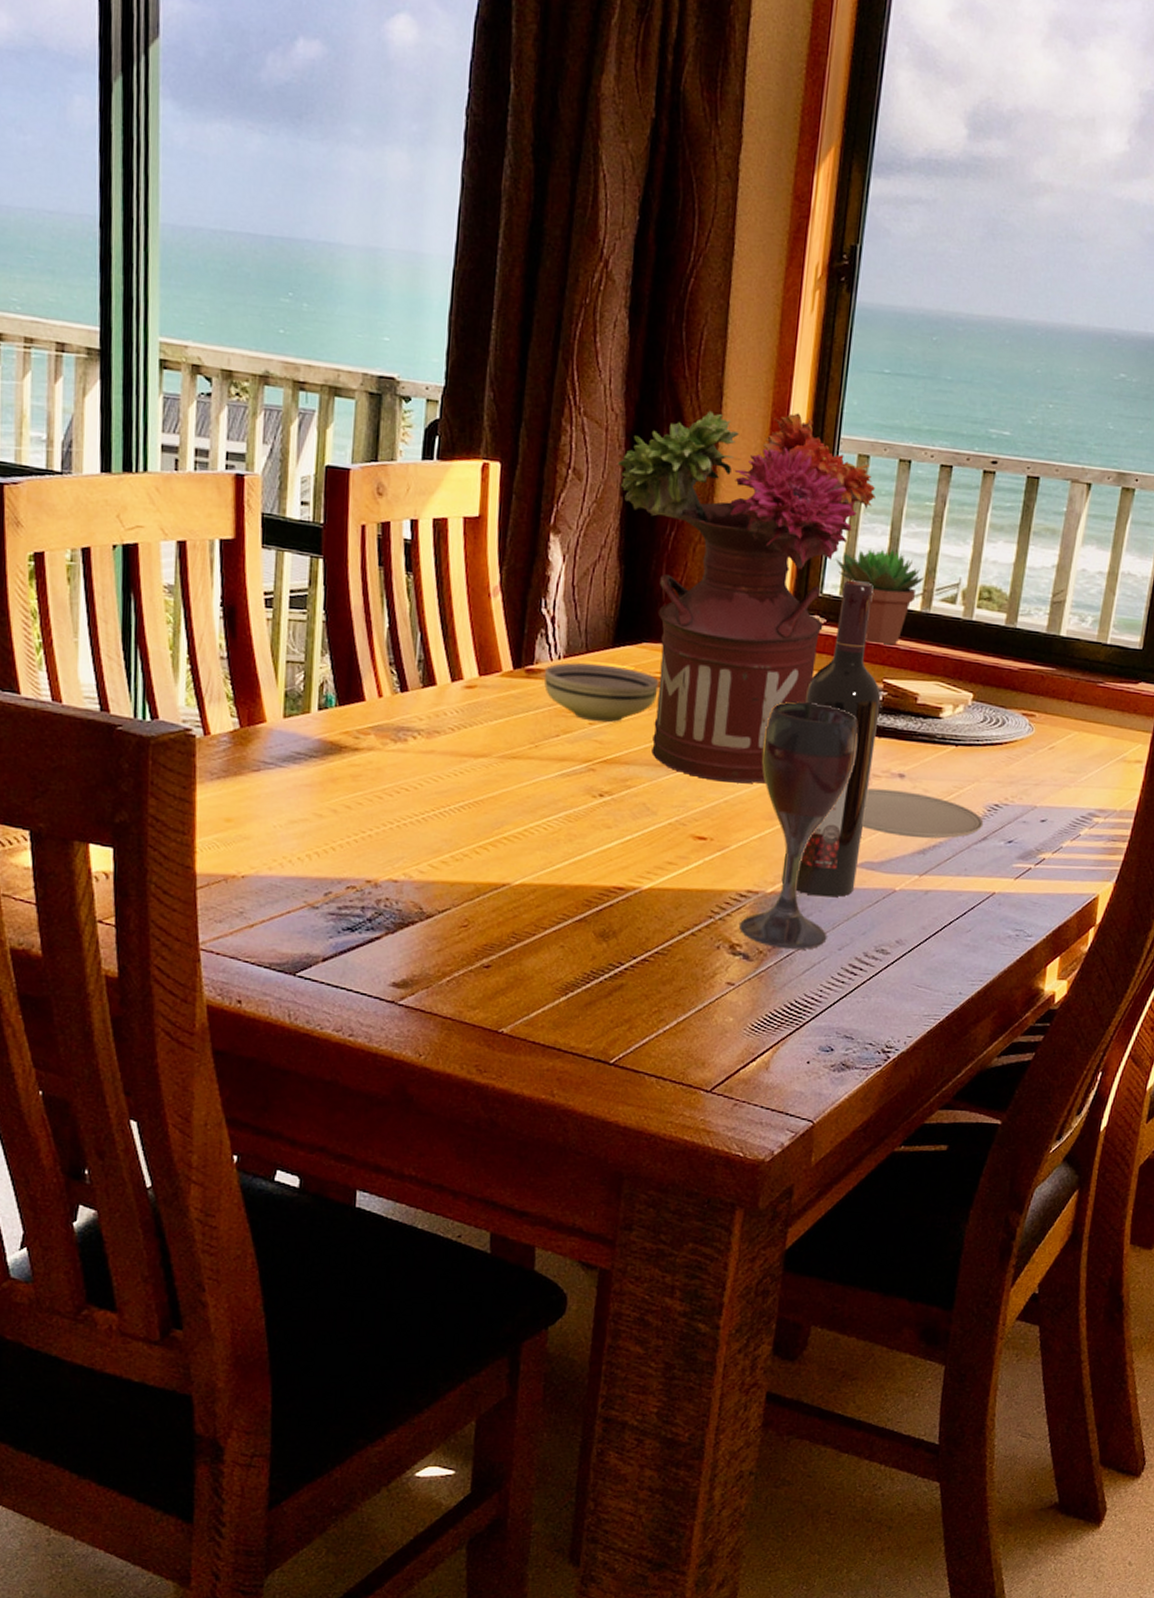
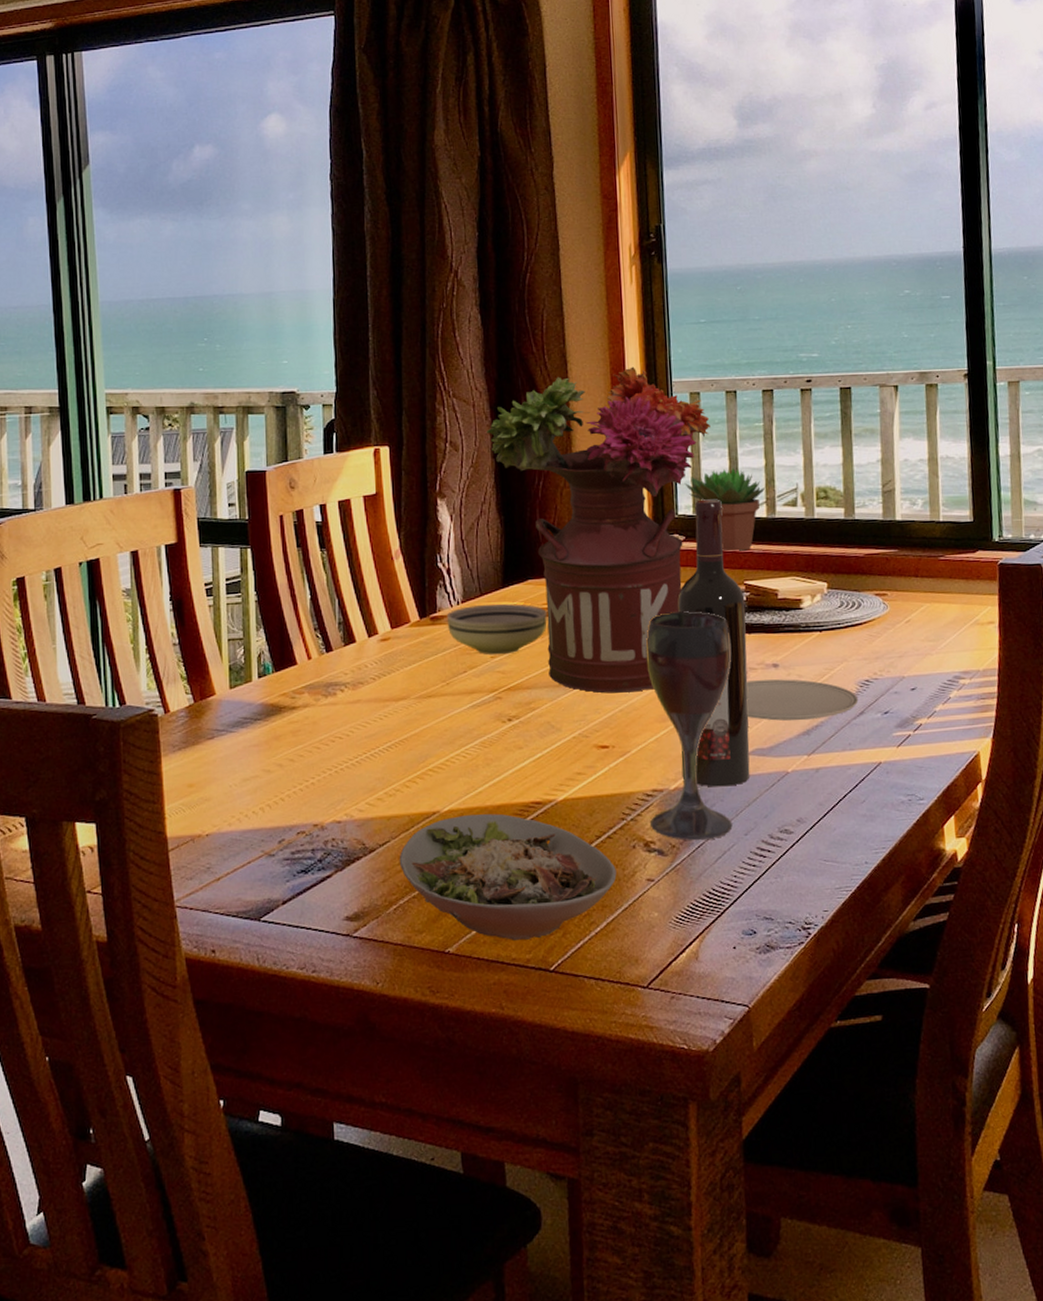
salad: none [458,891,696,1030] -> present [399,813,617,942]

